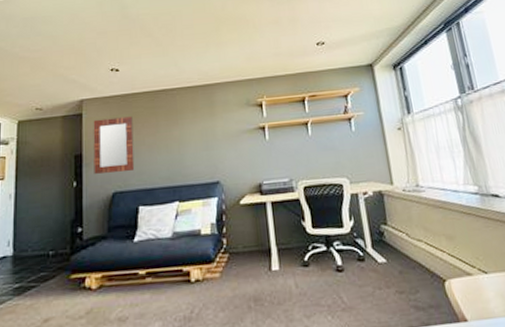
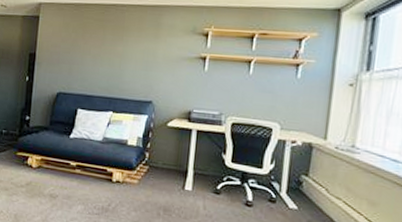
home mirror: present [93,116,135,174] -> none [44,23,83,76]

